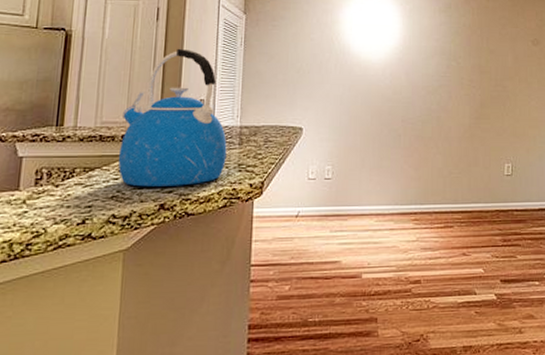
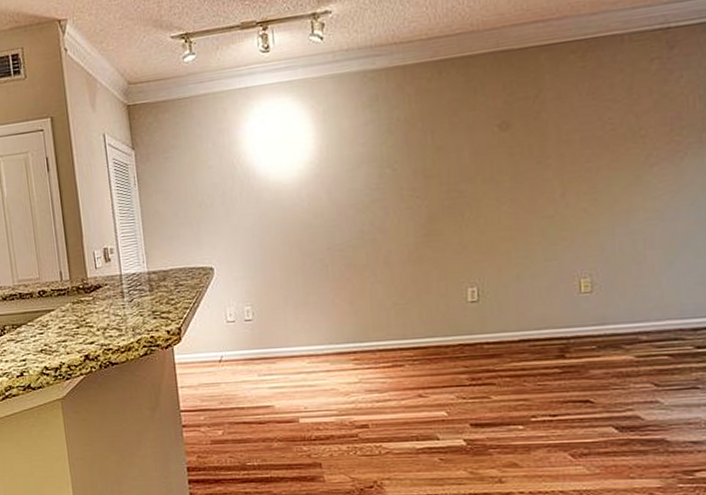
kettle: present [118,48,227,187] -> none [35,197,140,340]

